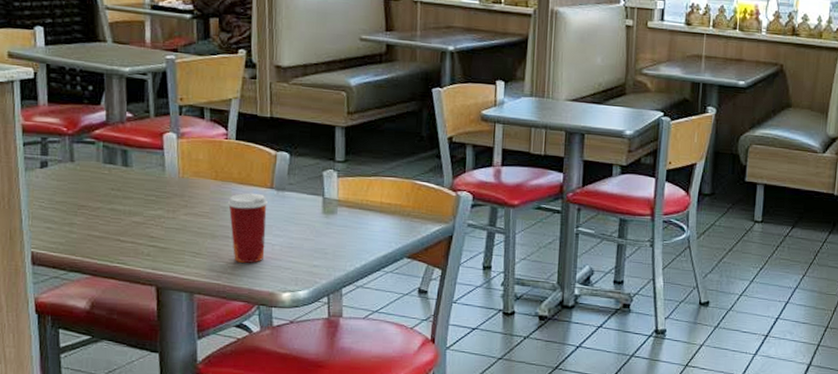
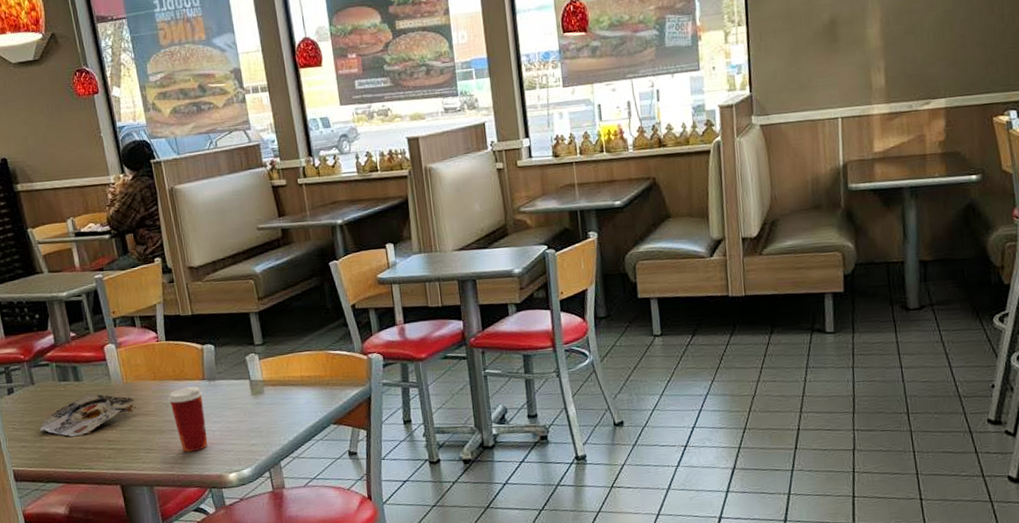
food tray: none [72,180,189,227] -> present [40,392,136,437]

